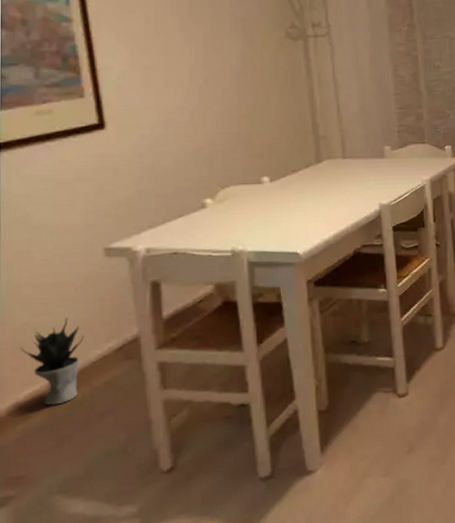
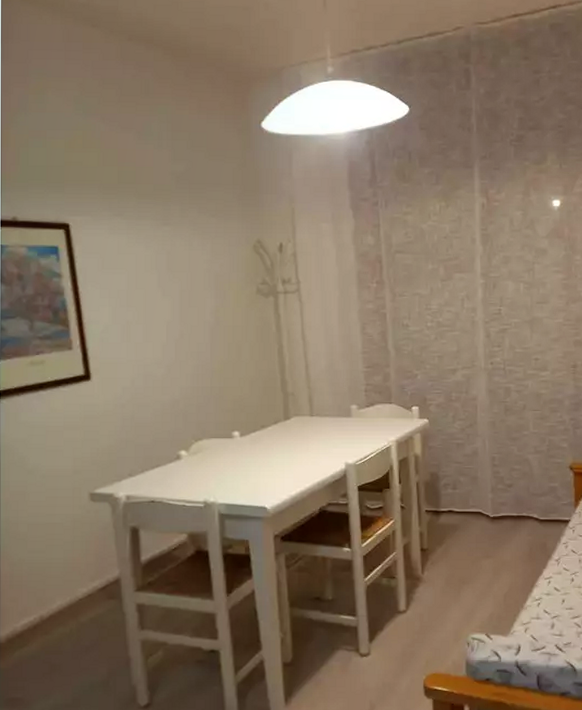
potted plant: present [20,317,84,406] -> none [17,556,72,636]

